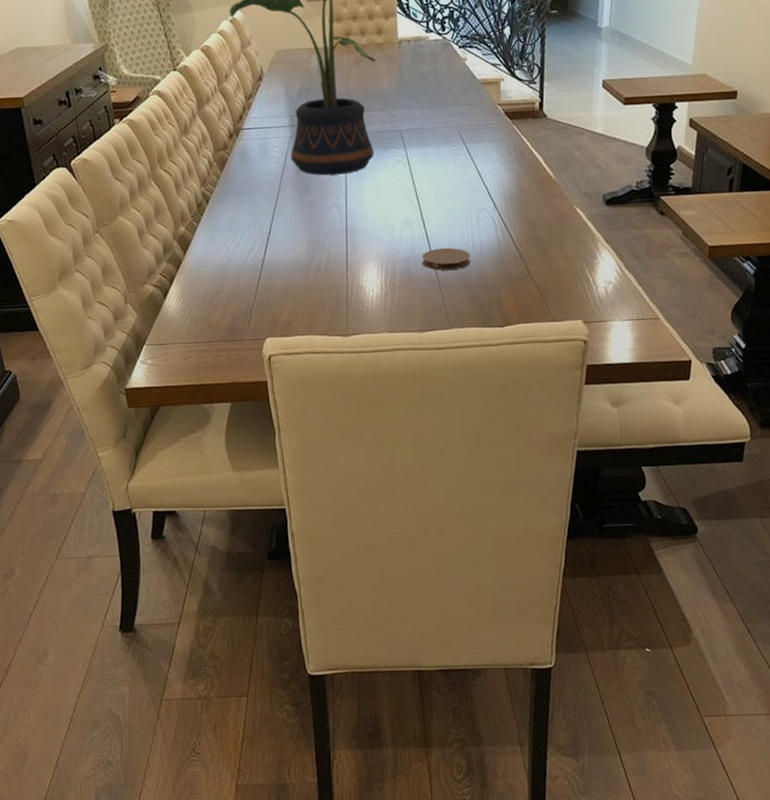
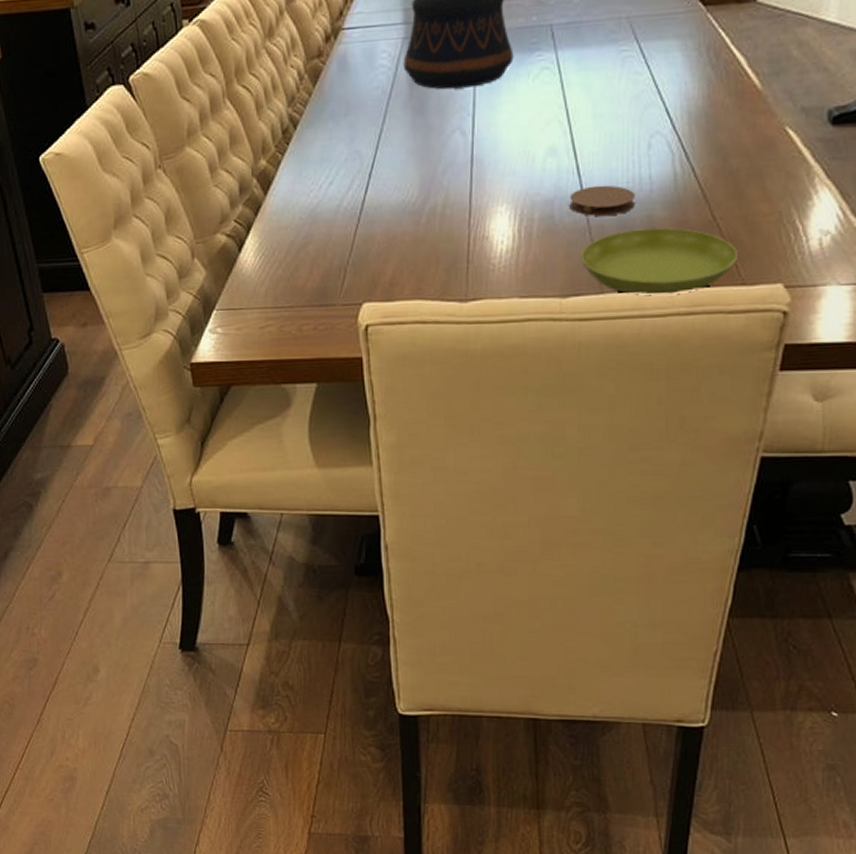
saucer: none [432,279,548,331] -> present [580,227,737,297]

